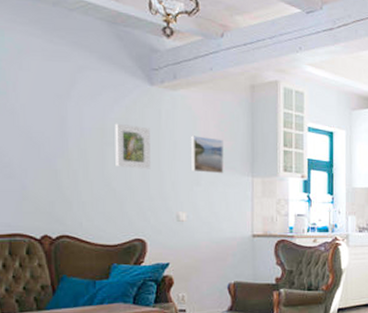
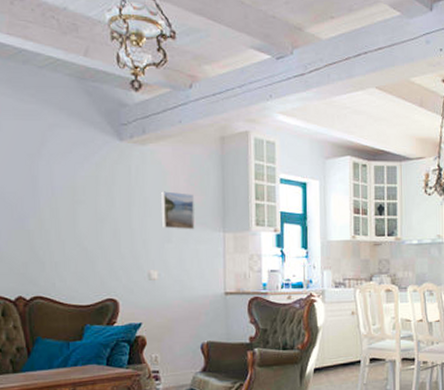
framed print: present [114,123,151,169] -> none [85,181,122,227]

